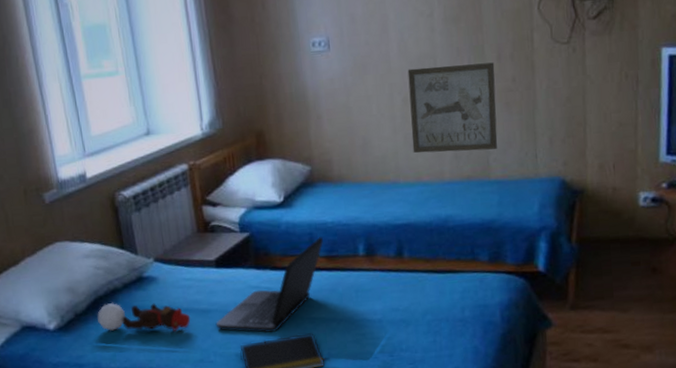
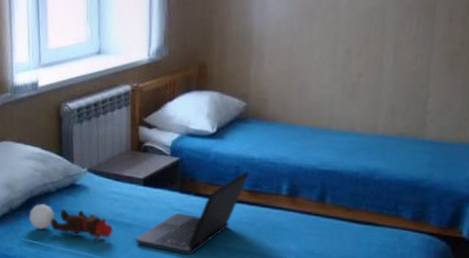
wall art: present [407,62,498,153] -> none [349,21,445,110]

